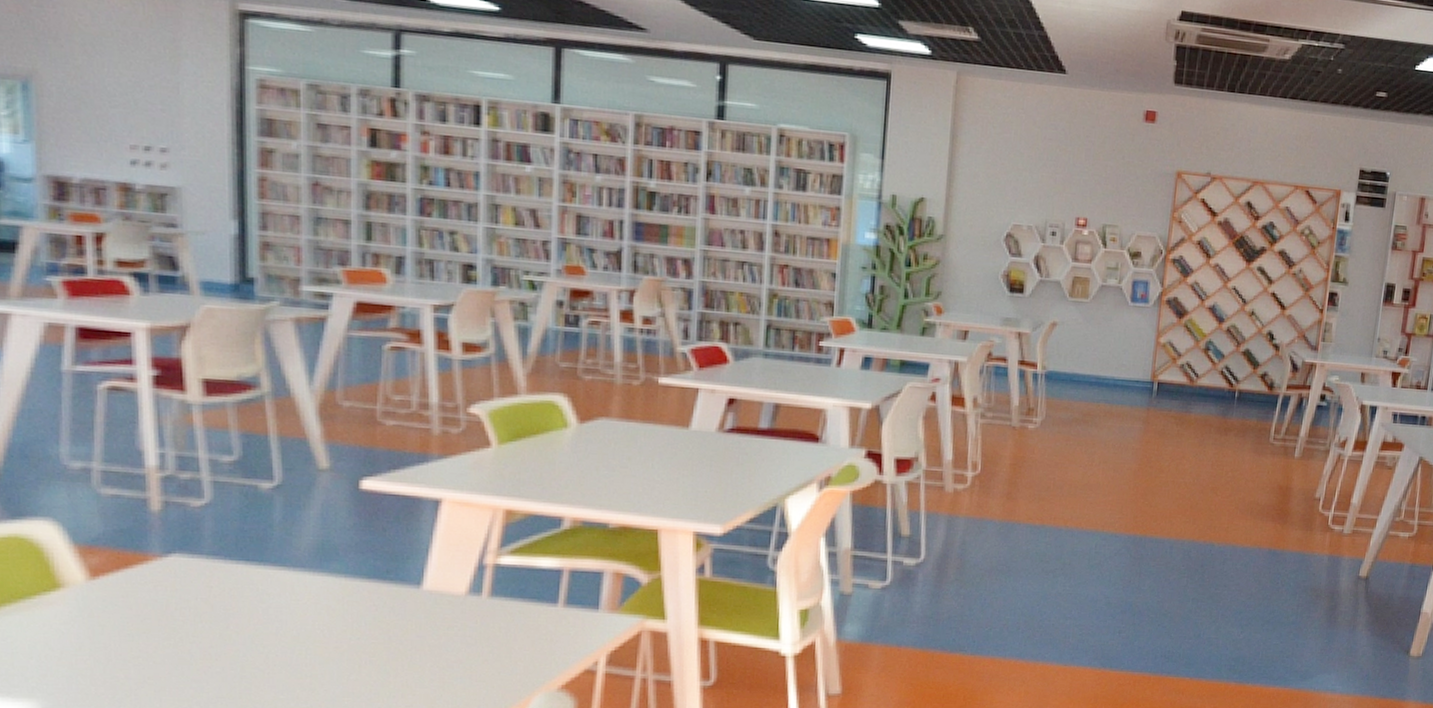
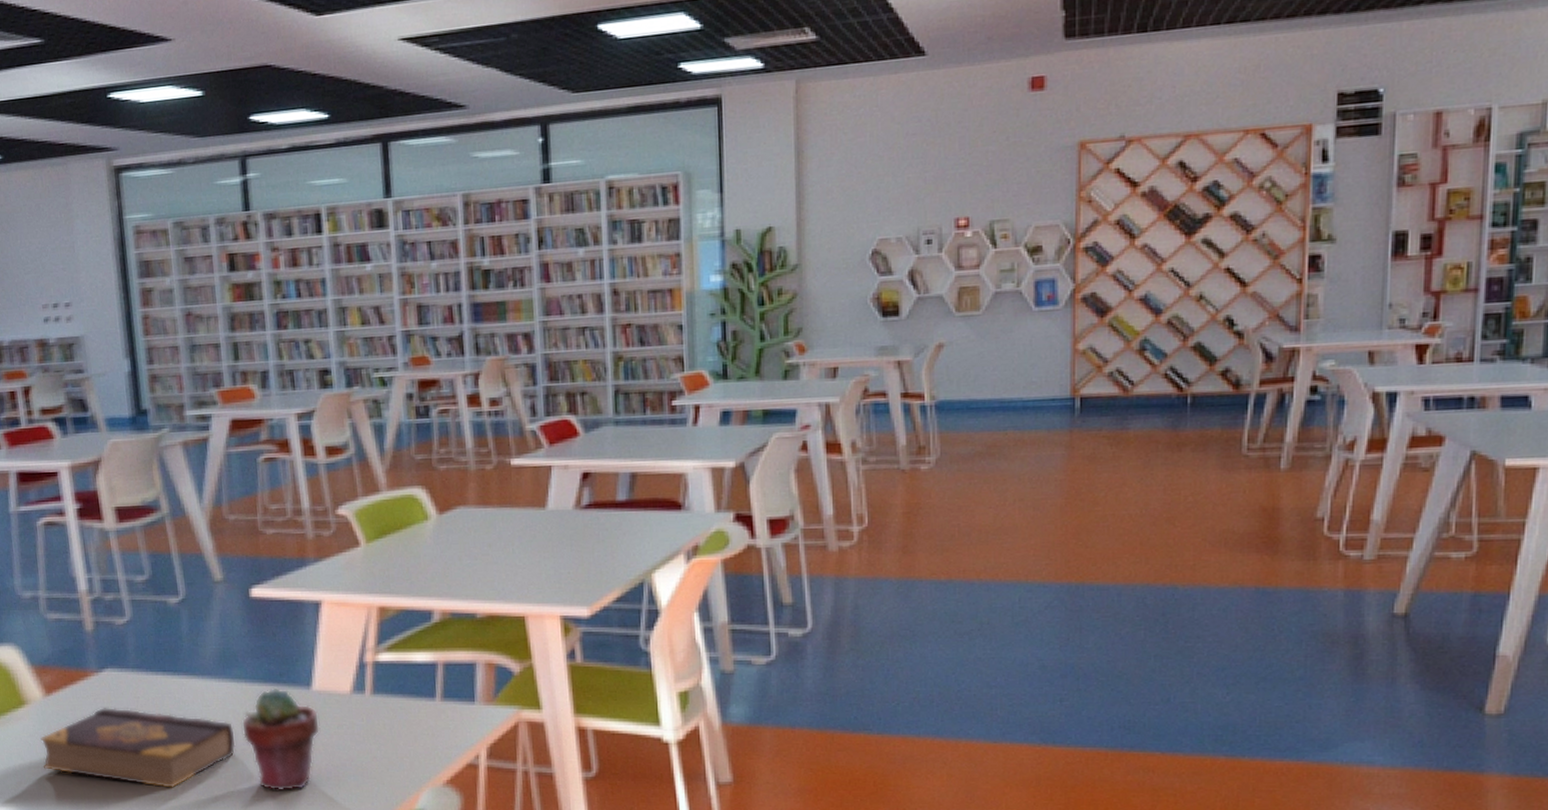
book: none [77,596,327,686] -> present [40,708,236,788]
potted succulent: none [336,584,428,693] -> present [241,687,320,792]

